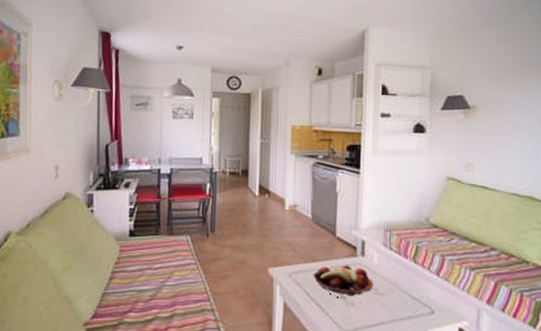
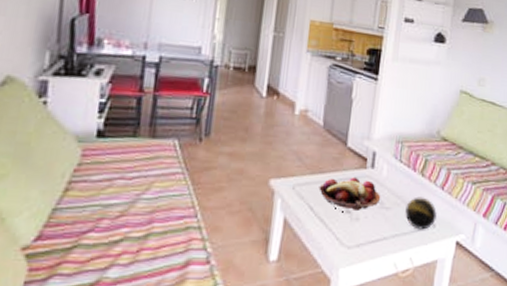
decorative orb: none [400,283,434,316] -> present [405,196,437,230]

